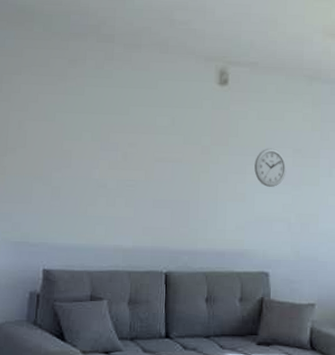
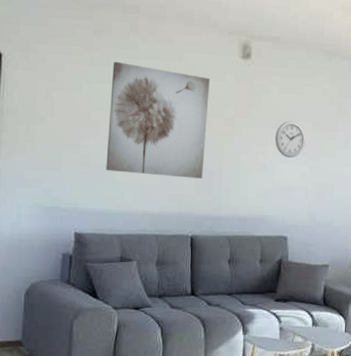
wall art: none [77,90,186,210] -> present [106,61,210,179]

